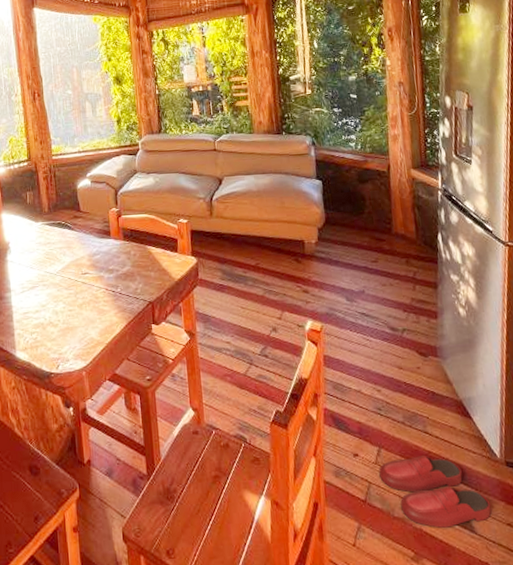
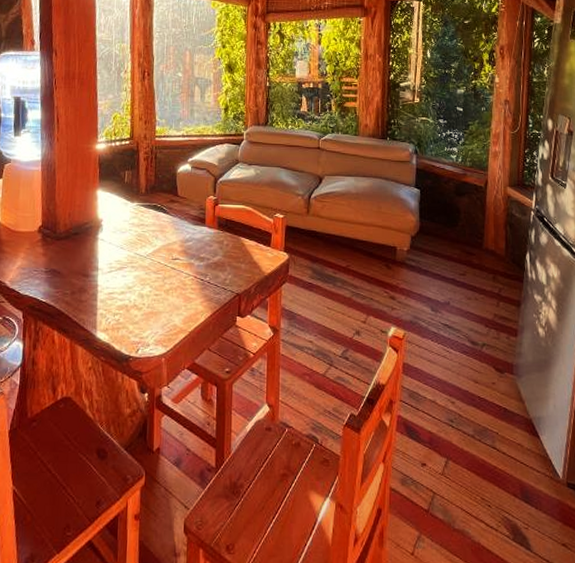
slippers: present [379,454,491,528] -> none [444,469,549,543]

